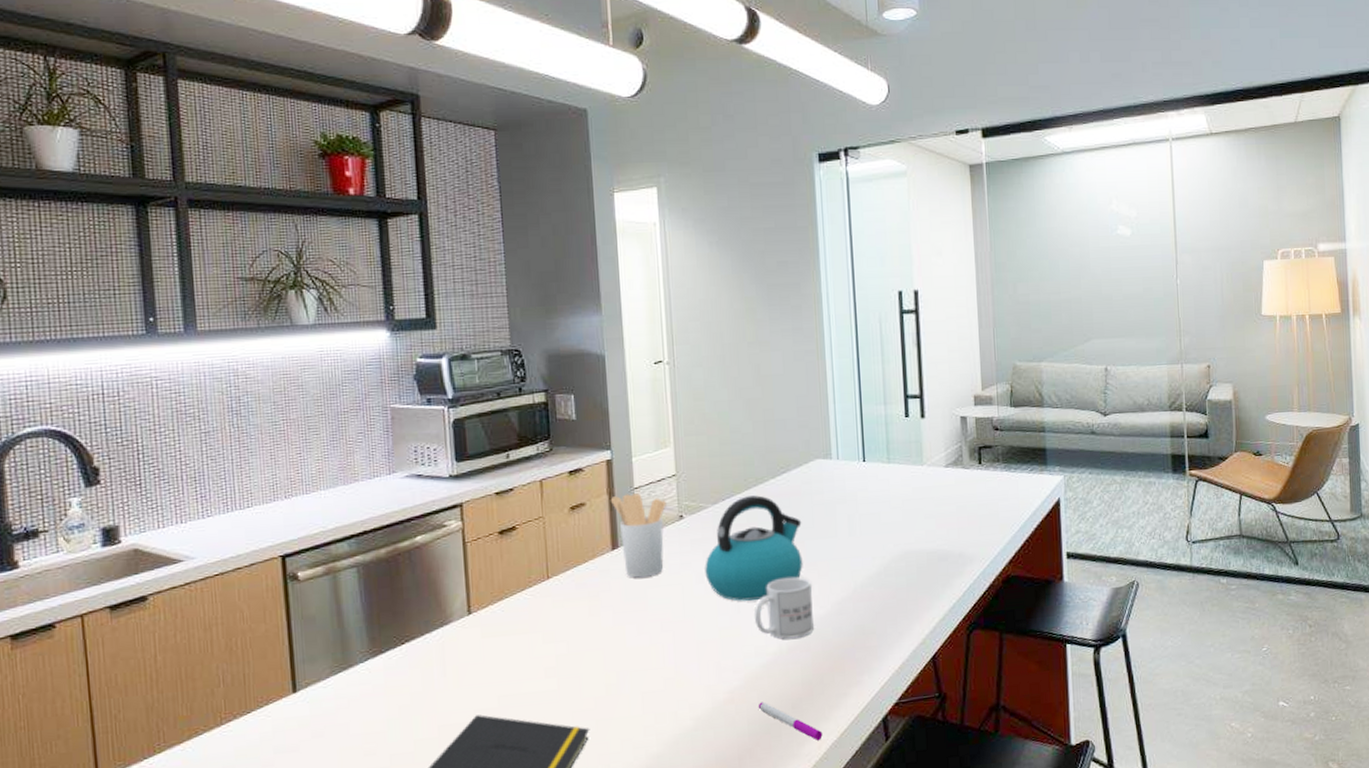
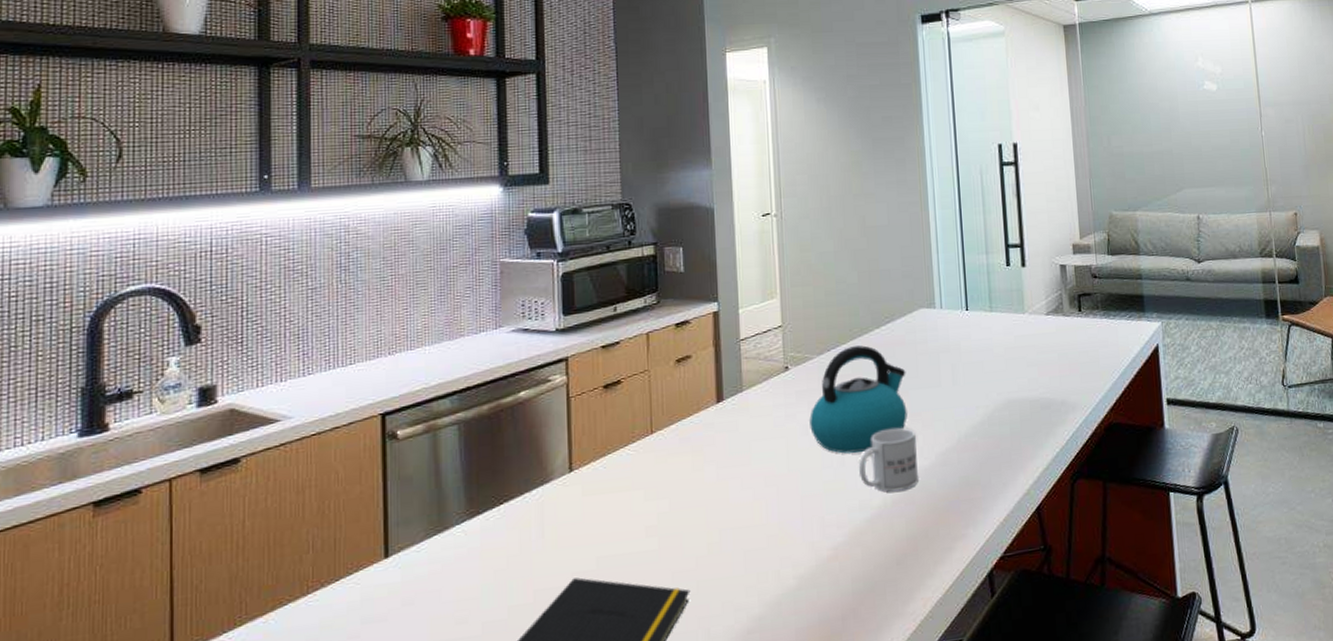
utensil holder: present [610,493,666,578] -> none [716,345,772,431]
pen: present [758,702,823,742] -> none [862,558,928,599]

